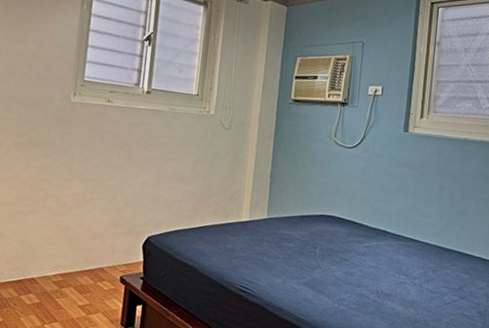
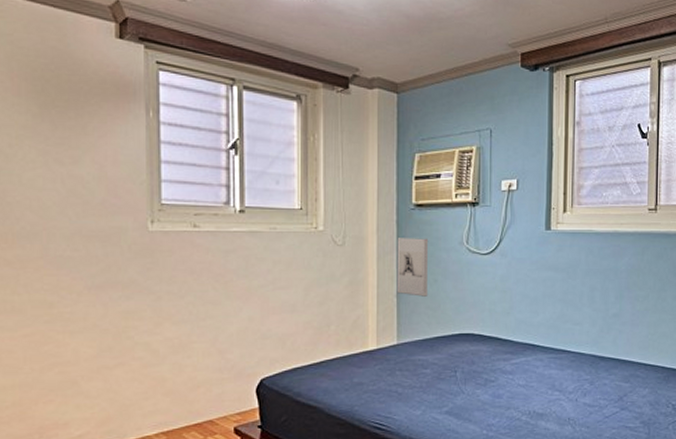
wall sculpture: none [271,127,302,180] -> present [397,238,429,297]

